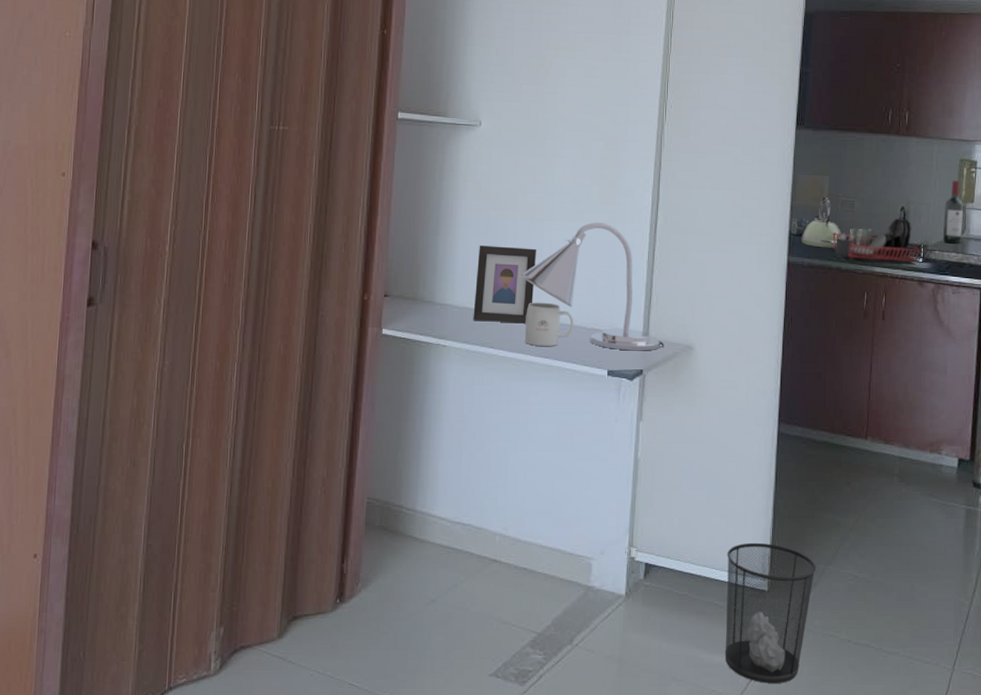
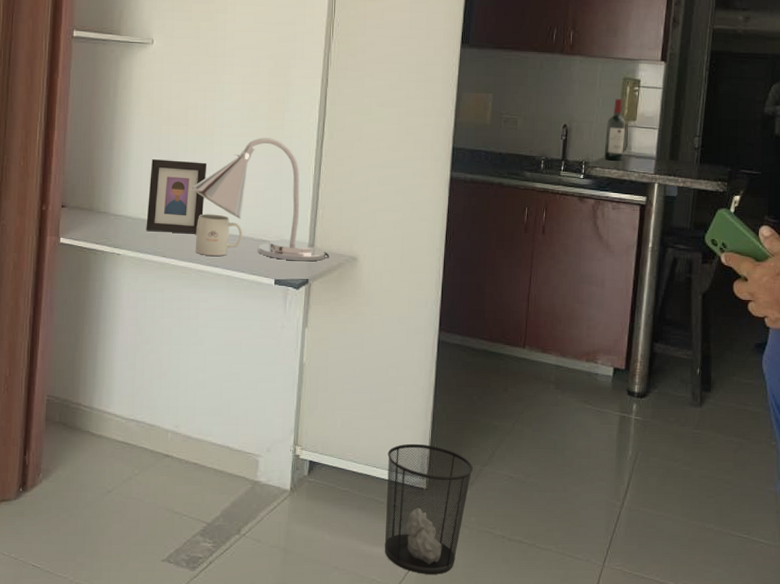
cup: present [791,218,809,237] -> none [454,135,472,153]
kettle: present [800,196,841,248] -> none [463,113,504,164]
dish rack: present [831,219,922,266] -> none [494,136,583,182]

